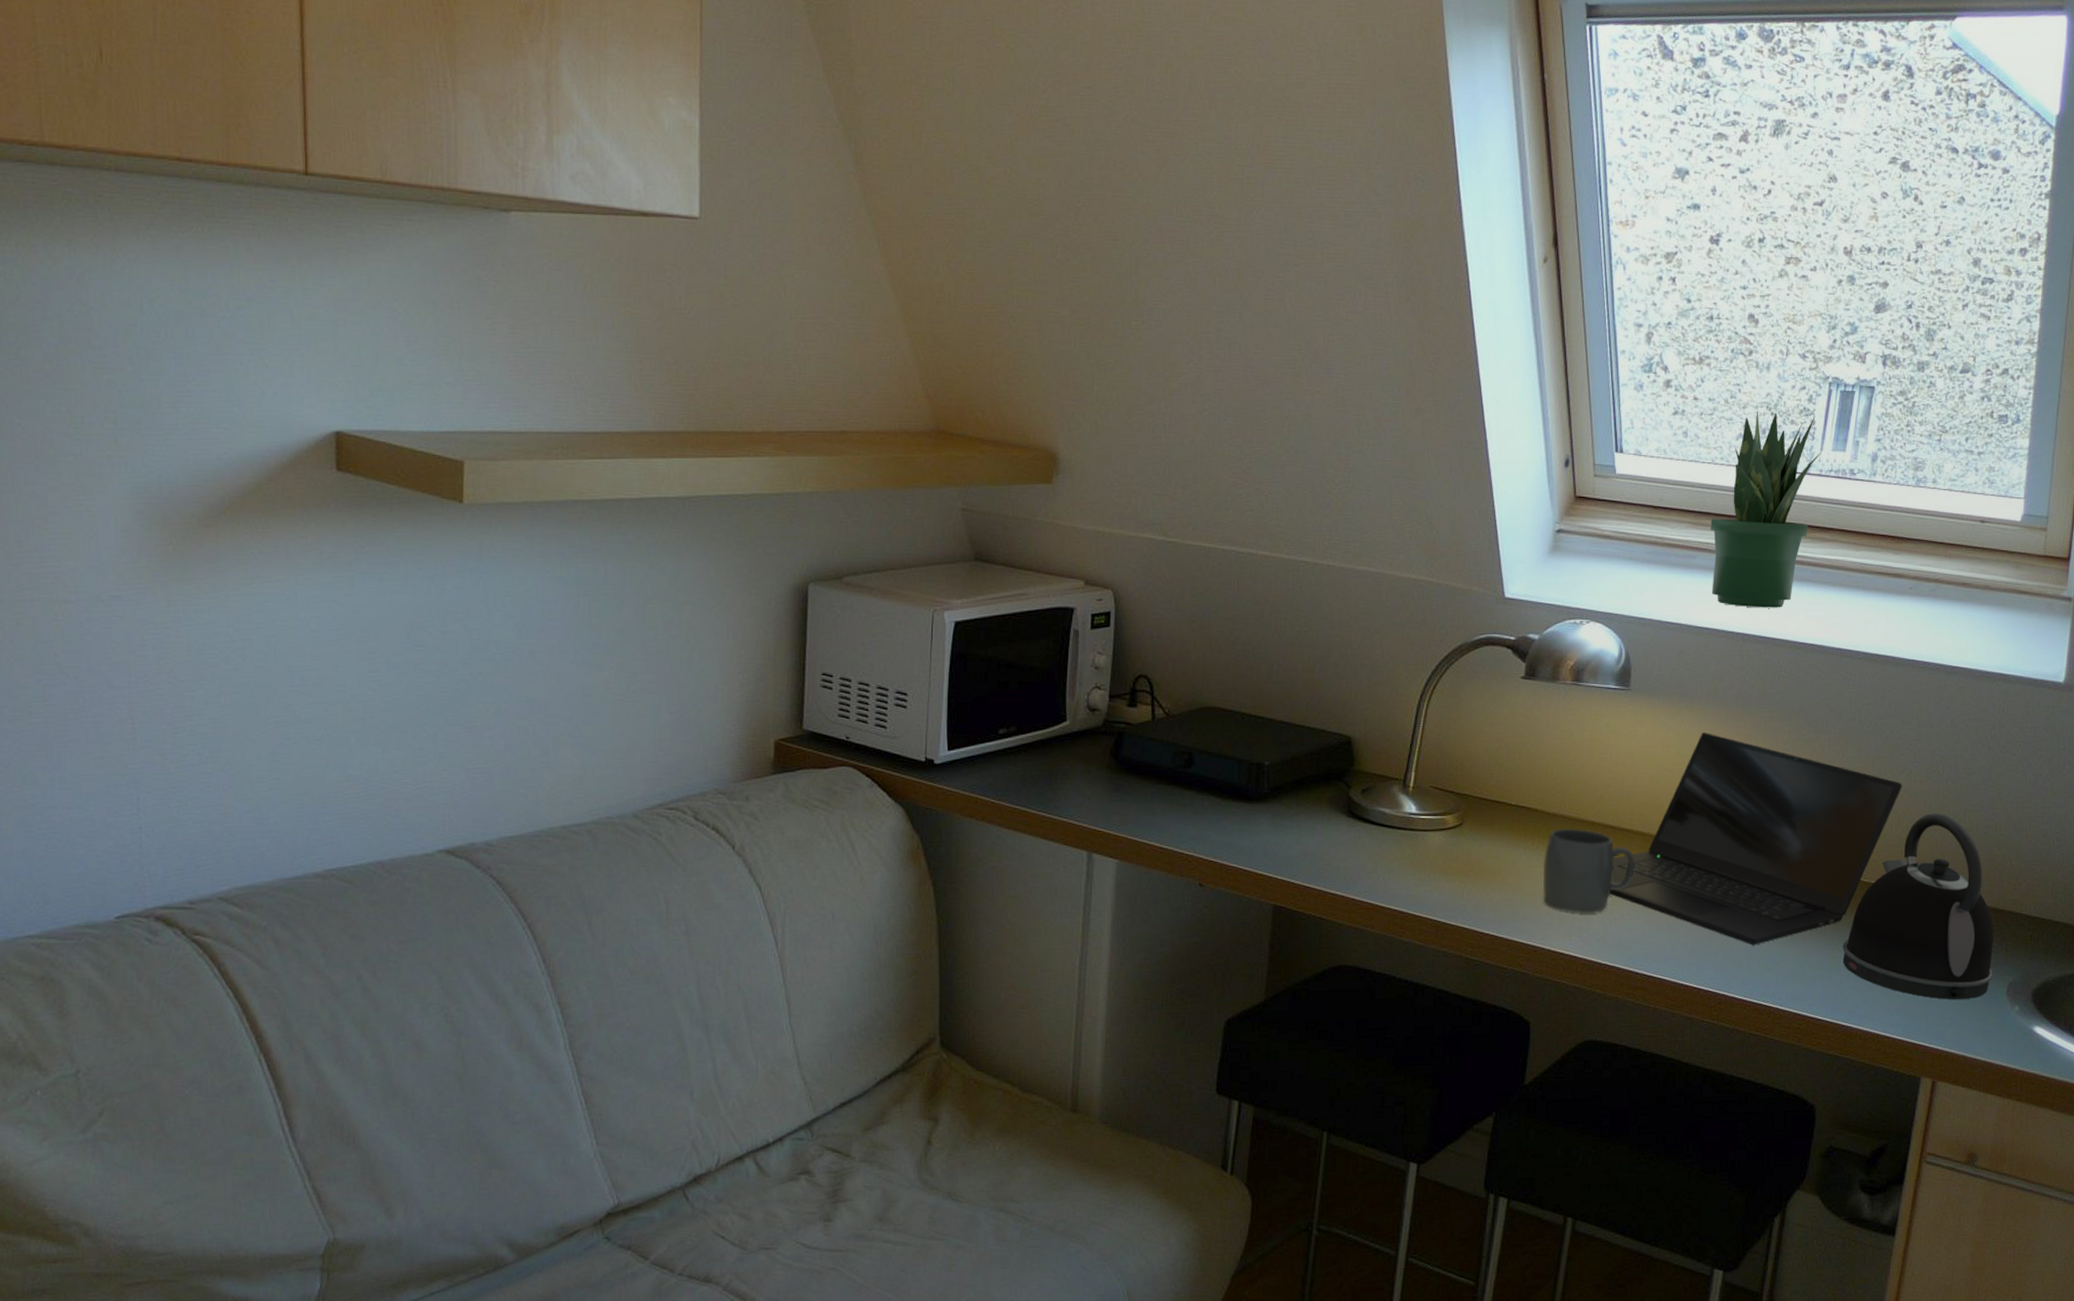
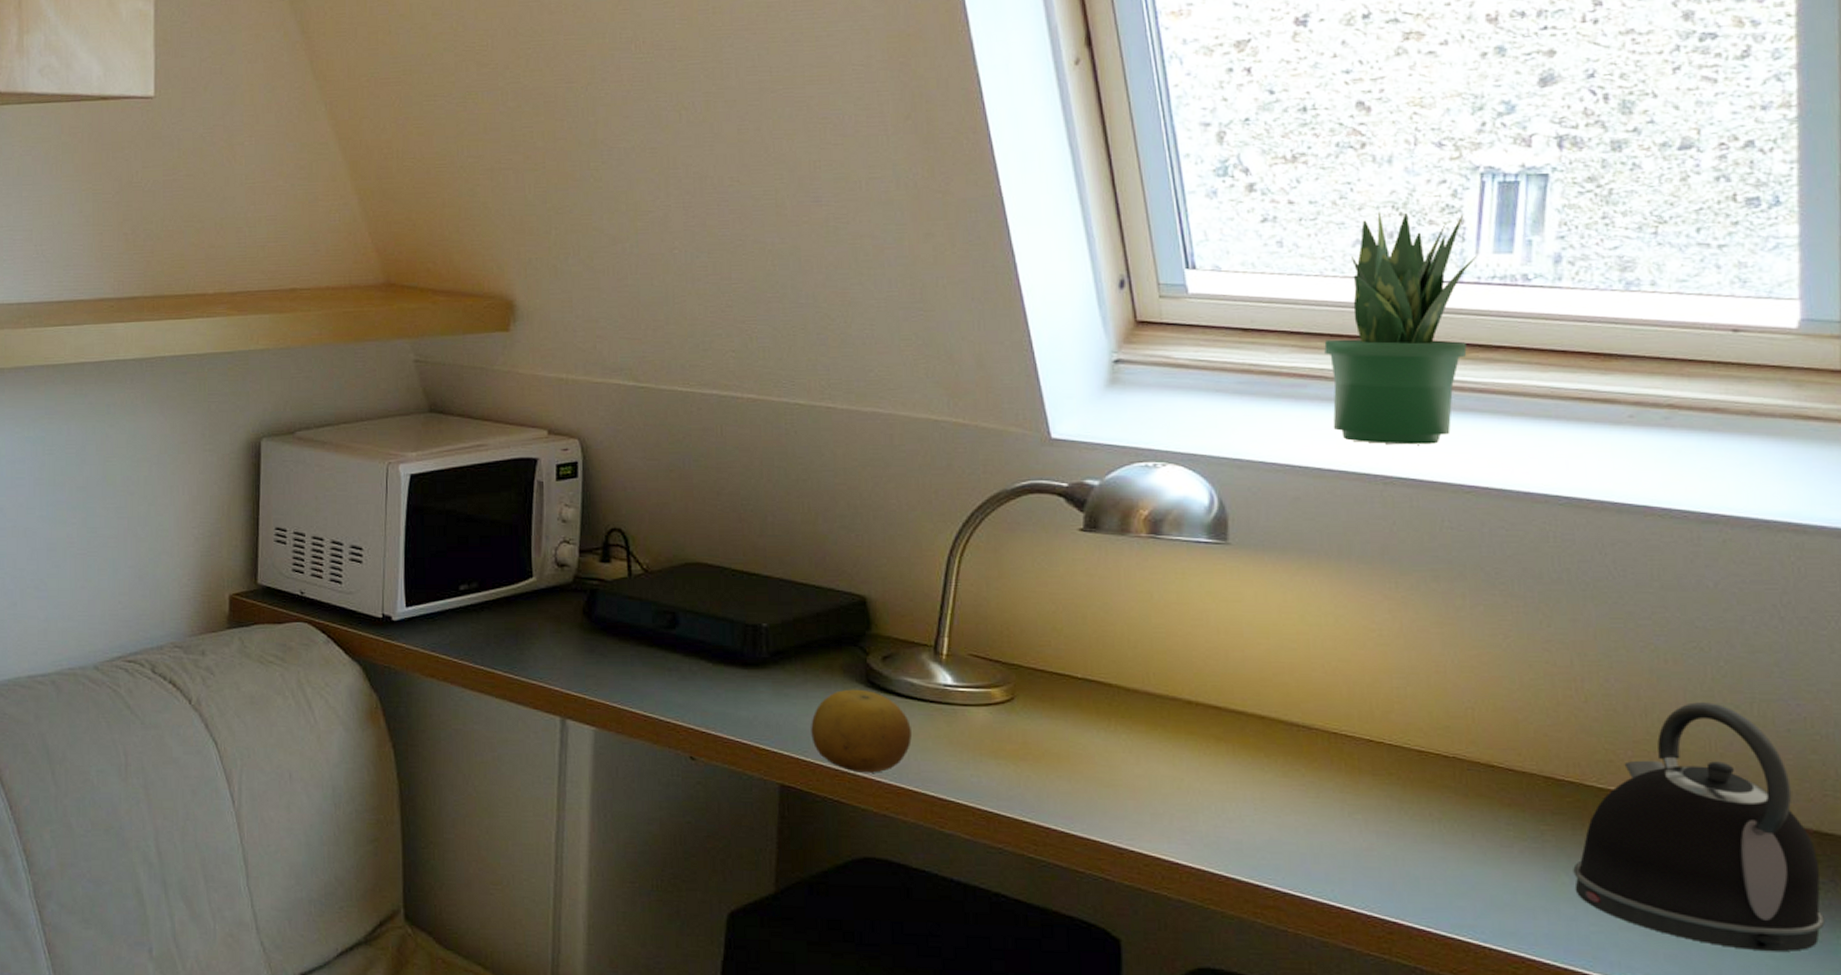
fruit: none [1301,819,1381,892] -> present [811,689,912,773]
mug: present [1542,828,1635,913] -> none [1124,707,1253,811]
laptop: present [1609,731,1903,945] -> none [1218,594,1647,862]

